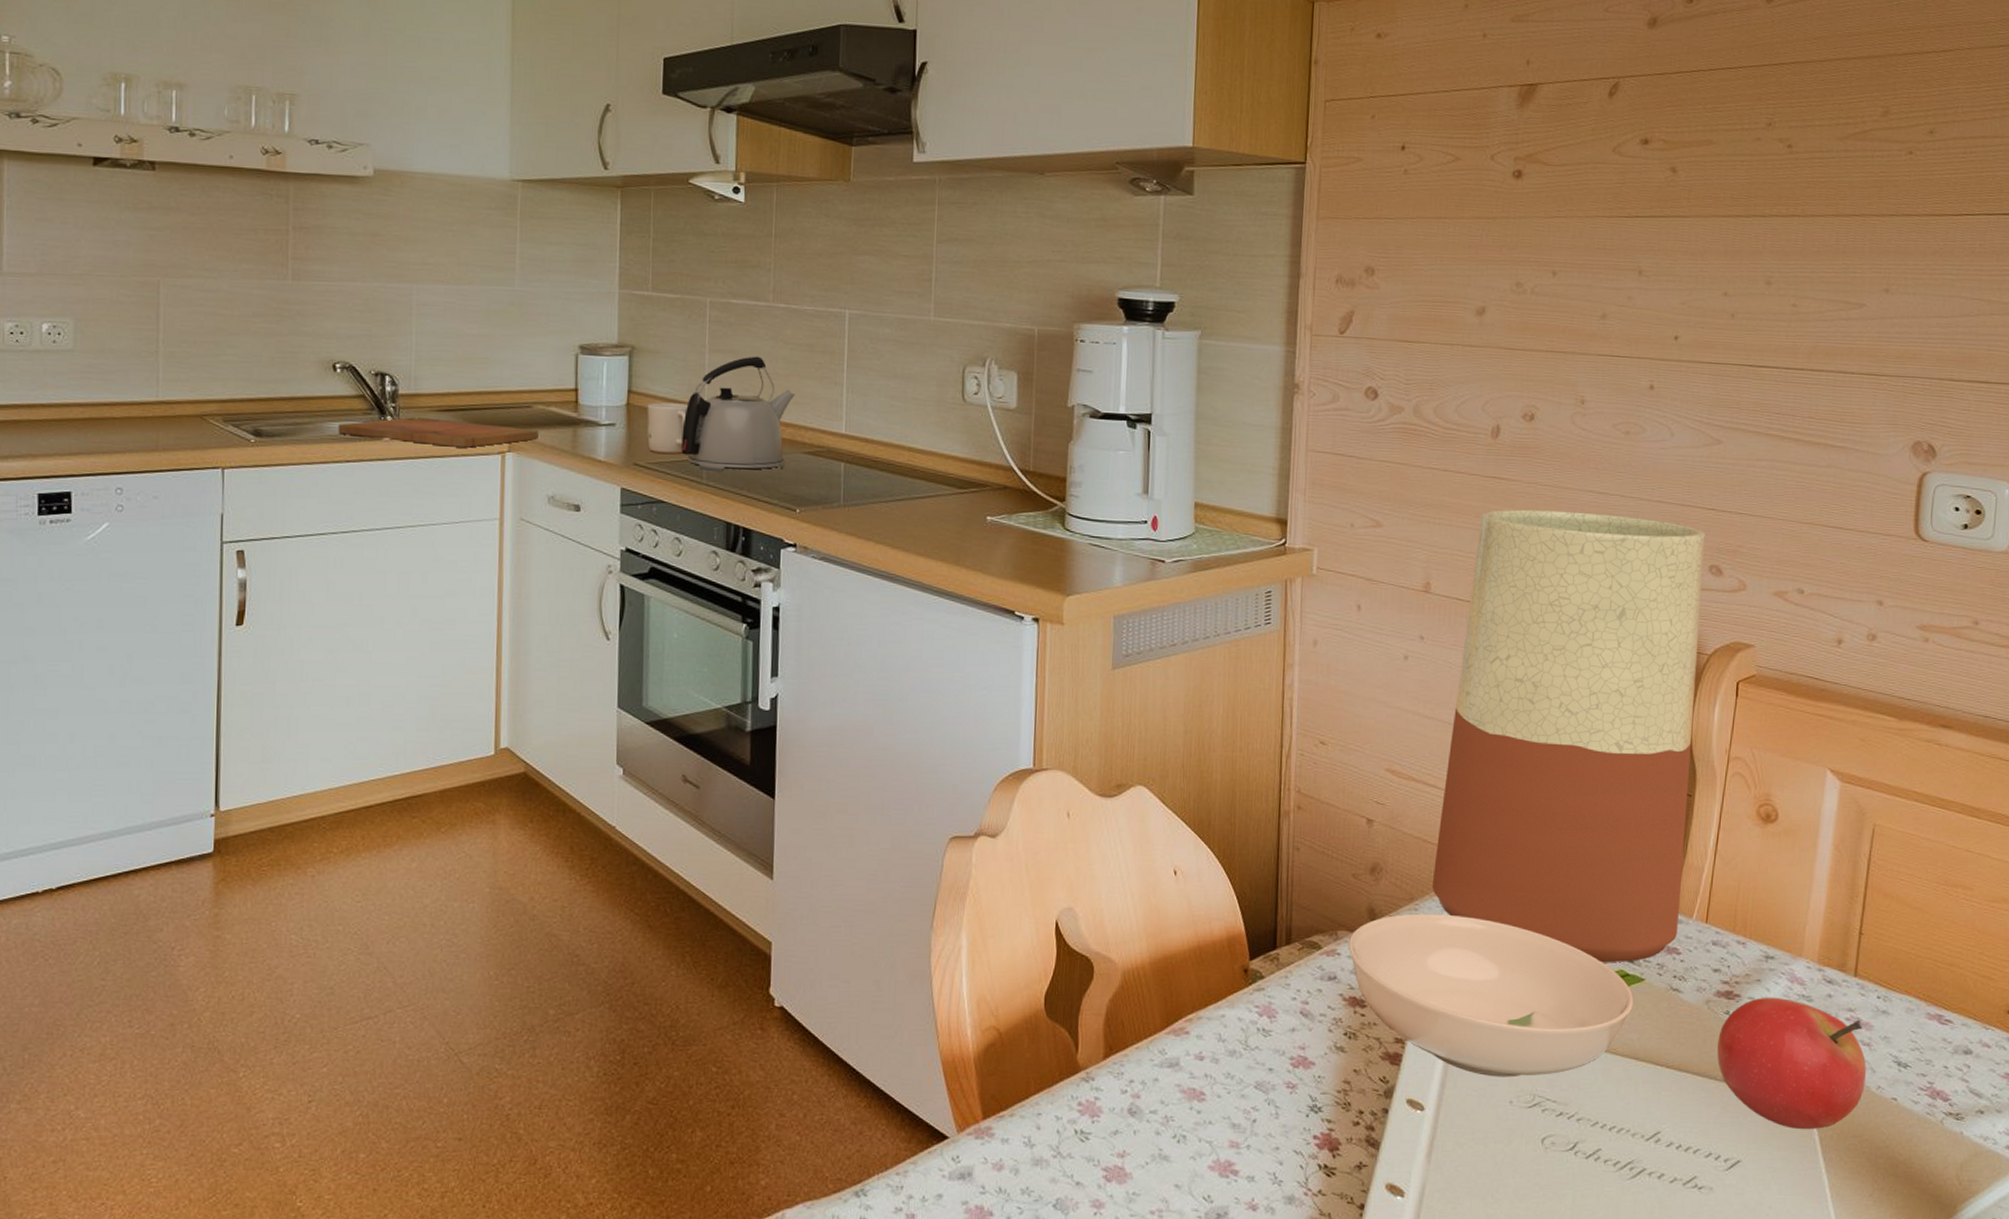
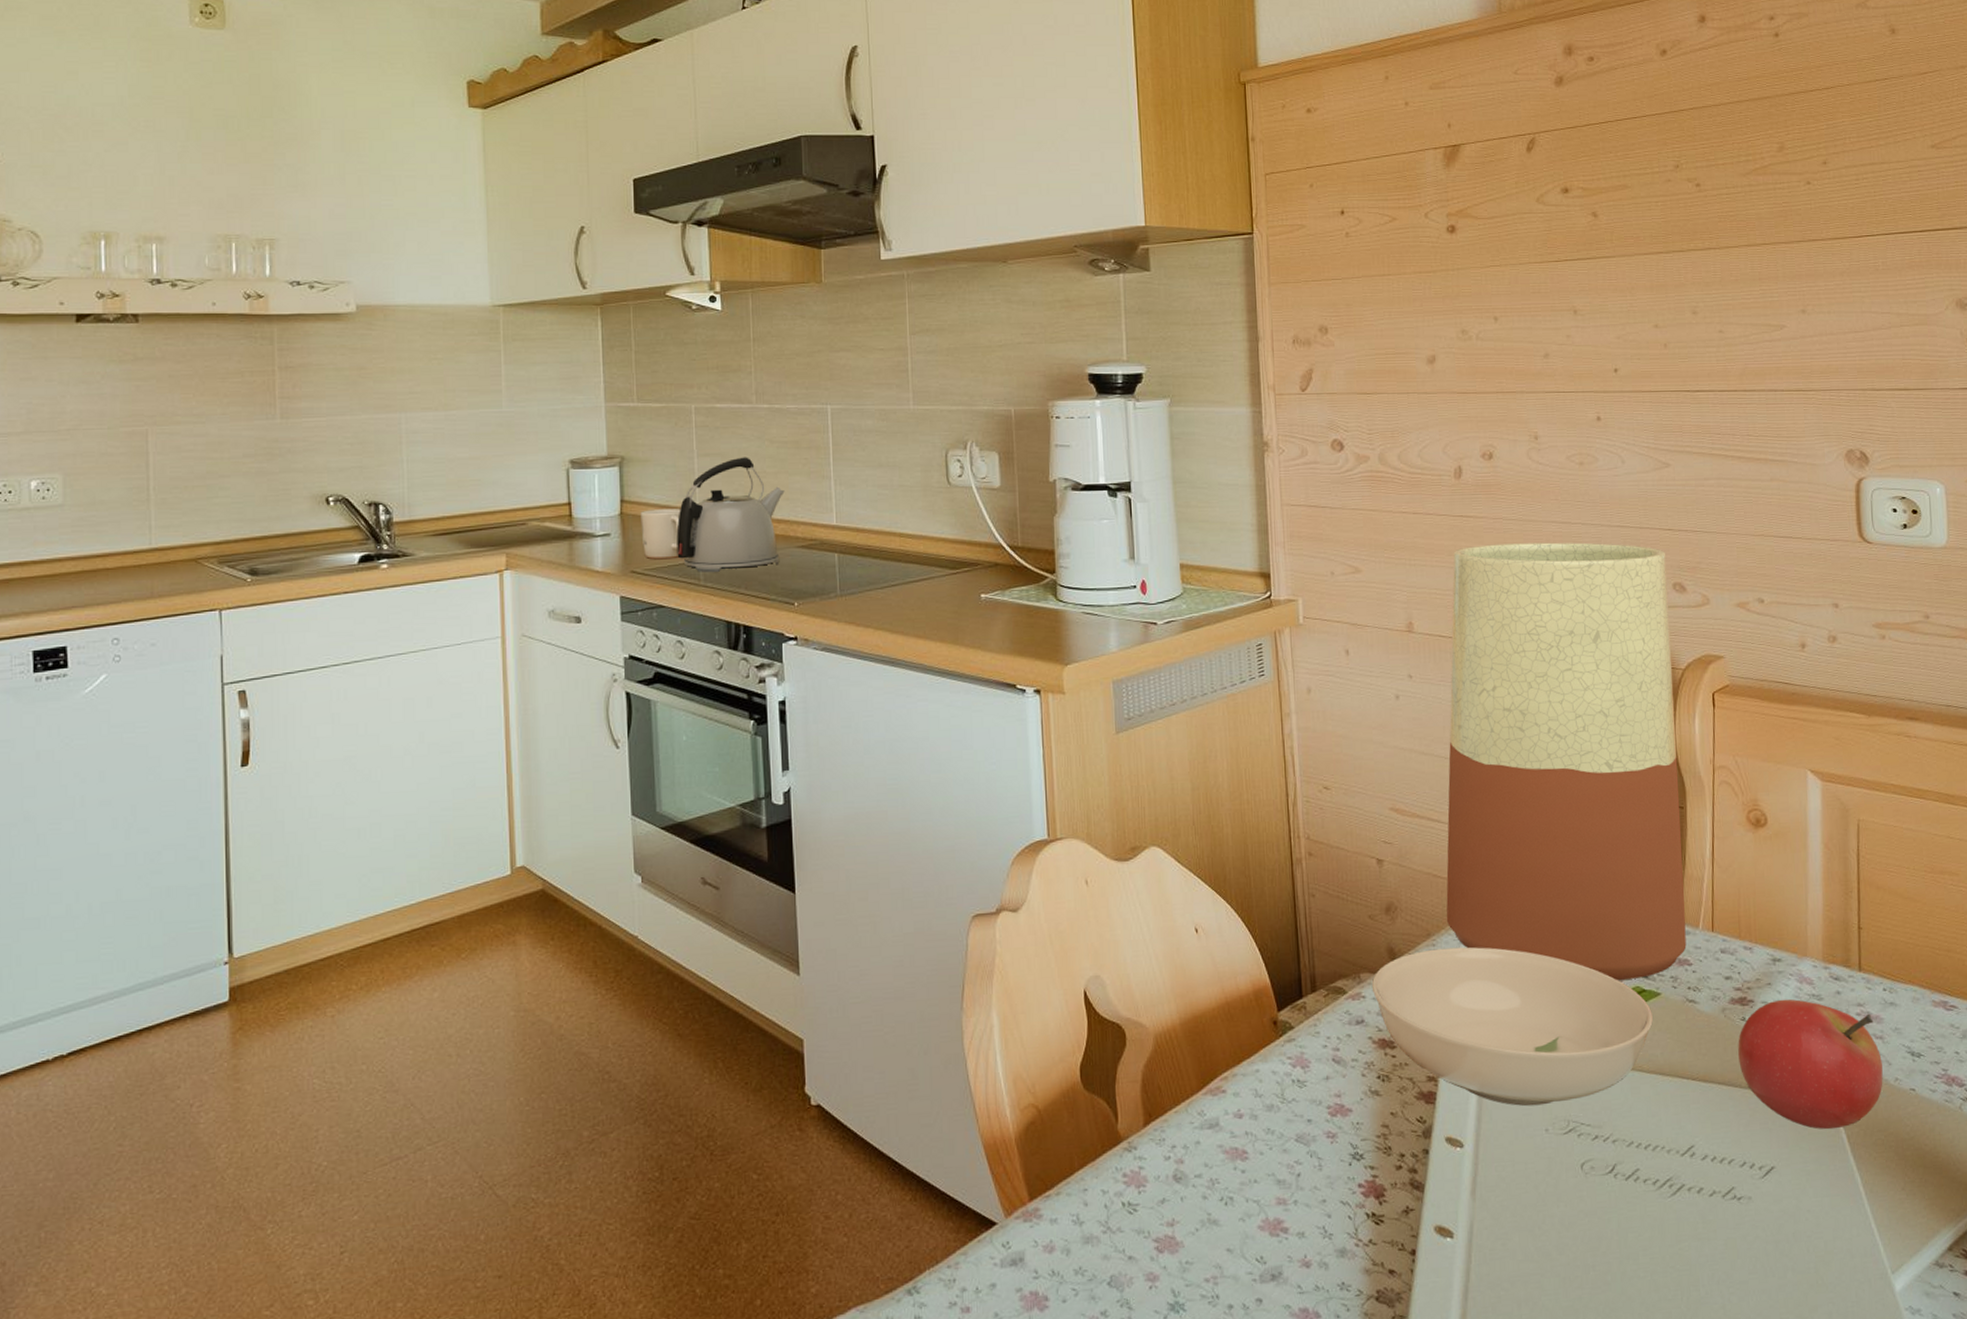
cutting board: present [338,417,539,448] -> none [334,543,535,570]

